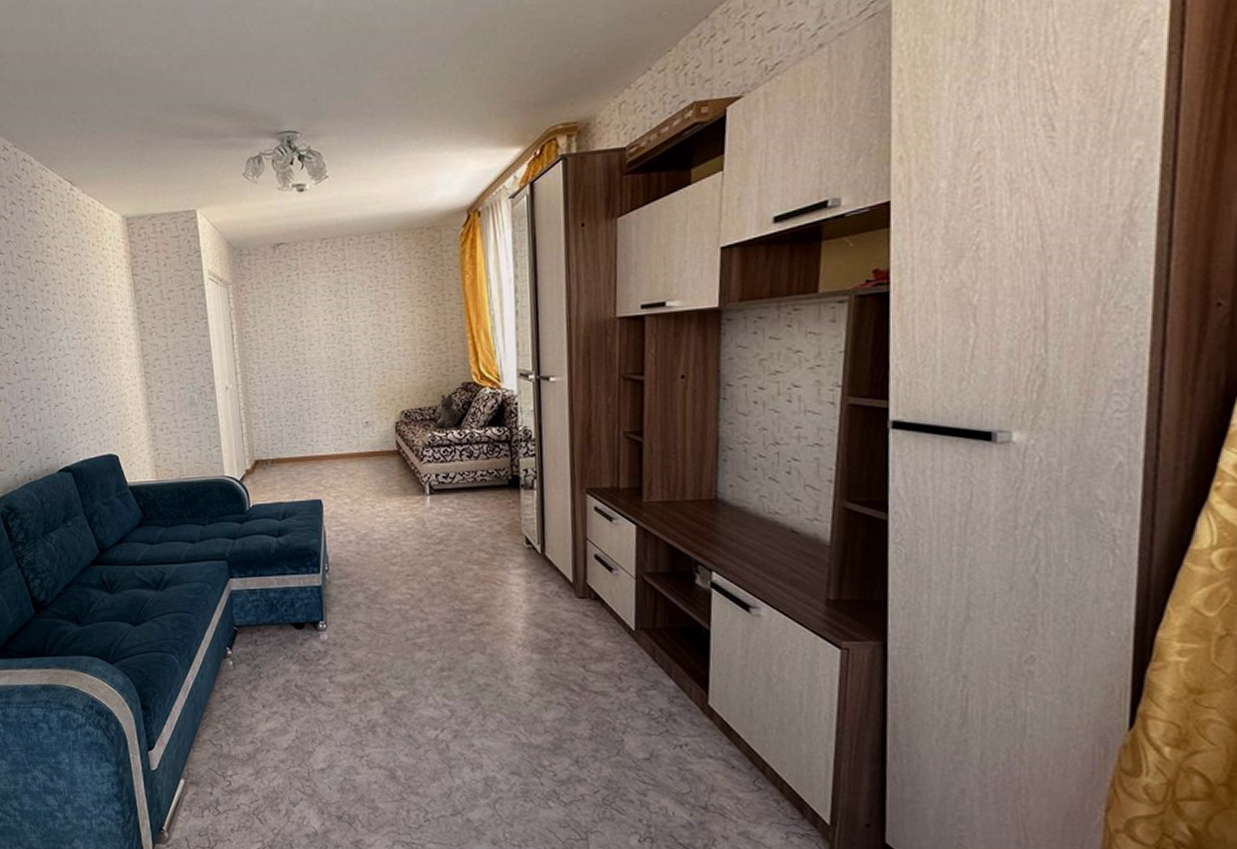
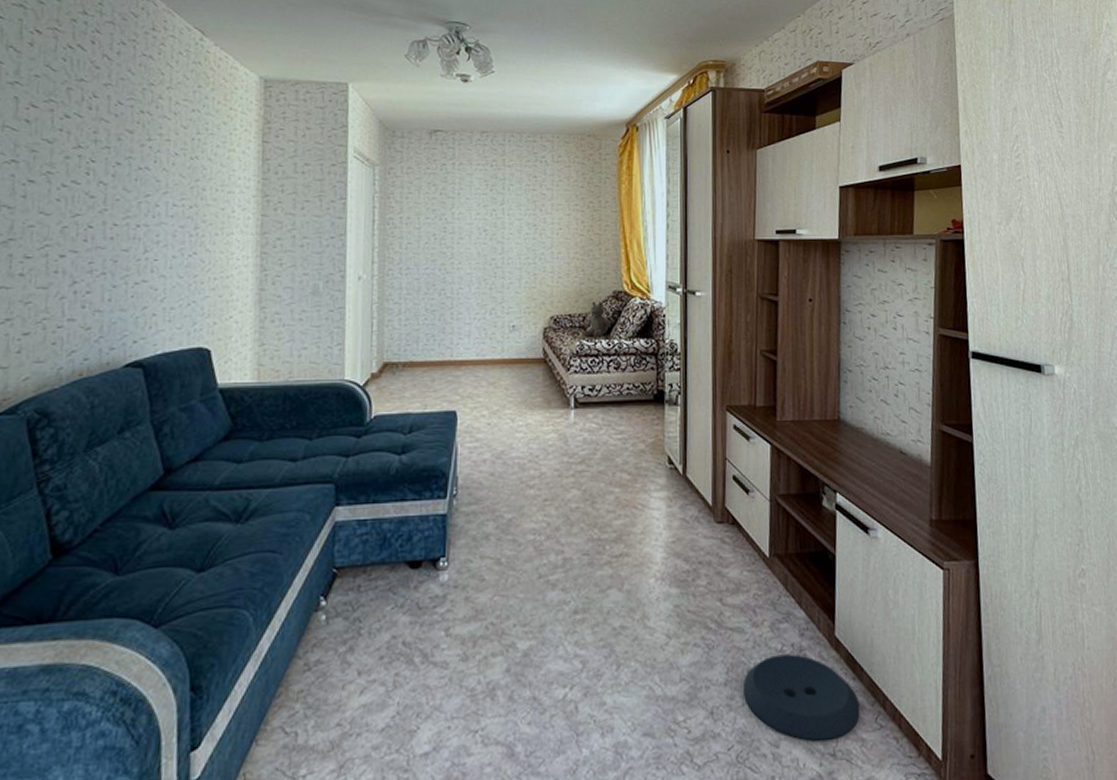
robot vacuum: none [609,717,736,795] -> present [743,653,860,741]

